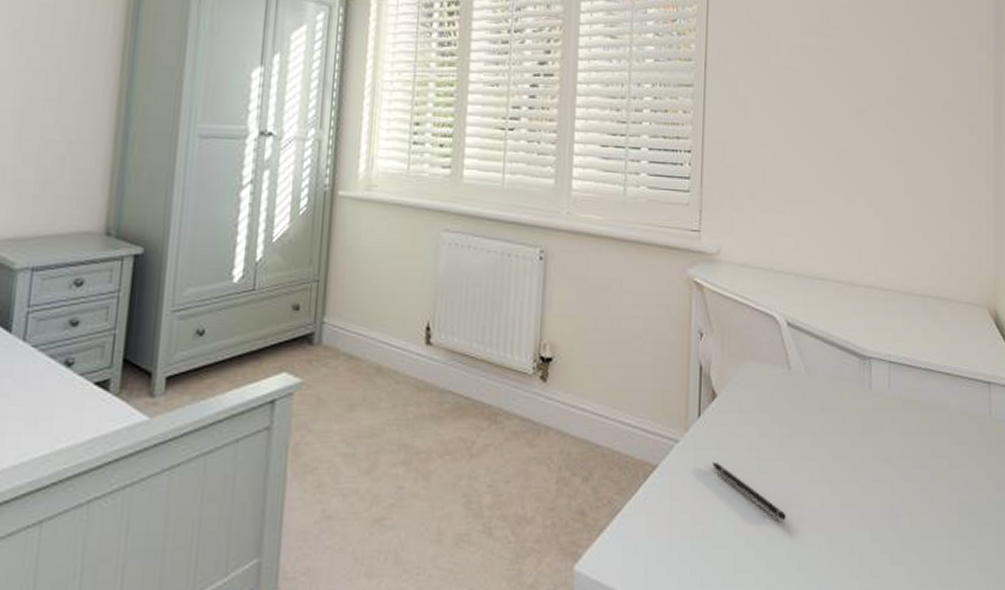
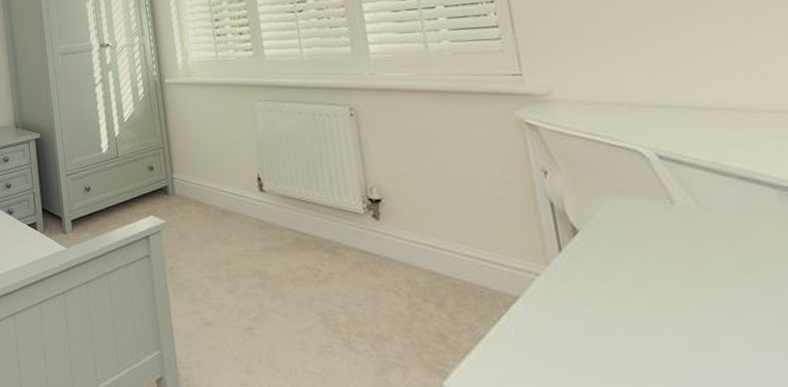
pen: present [712,461,786,521] -> none [587,295,703,360]

